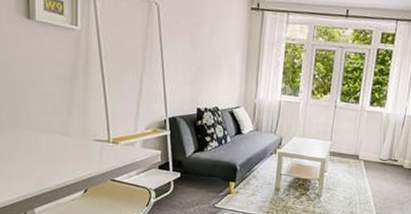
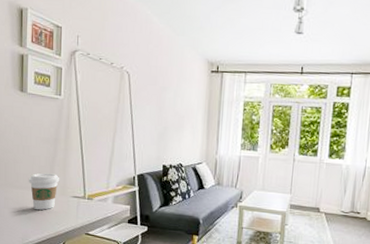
coffee cup: none [41,113,79,155] -> present [28,173,60,211]

